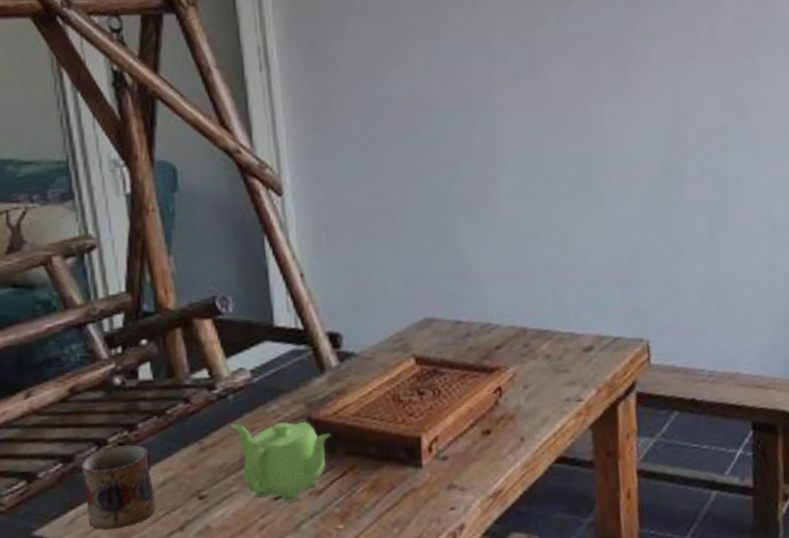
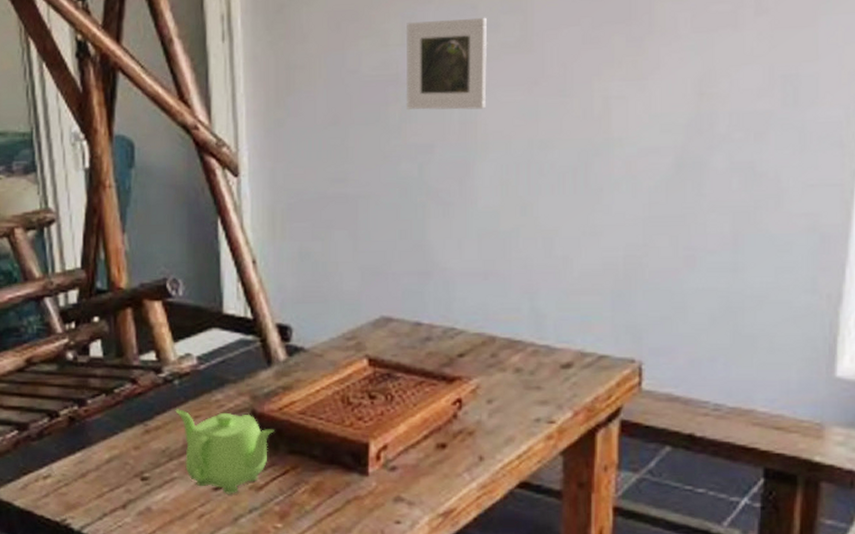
mug: present [81,445,157,530] -> none [34,419,102,499]
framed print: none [428,50,502,131] -> present [405,17,488,110]

